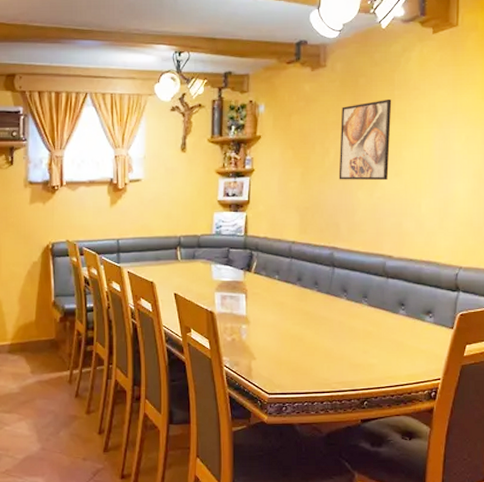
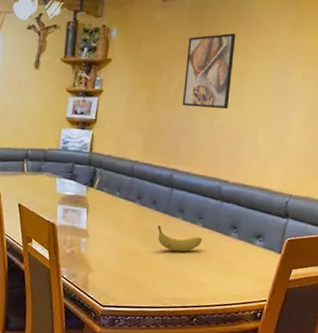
fruit: none [320,307,368,334] -> present [157,226,202,252]

